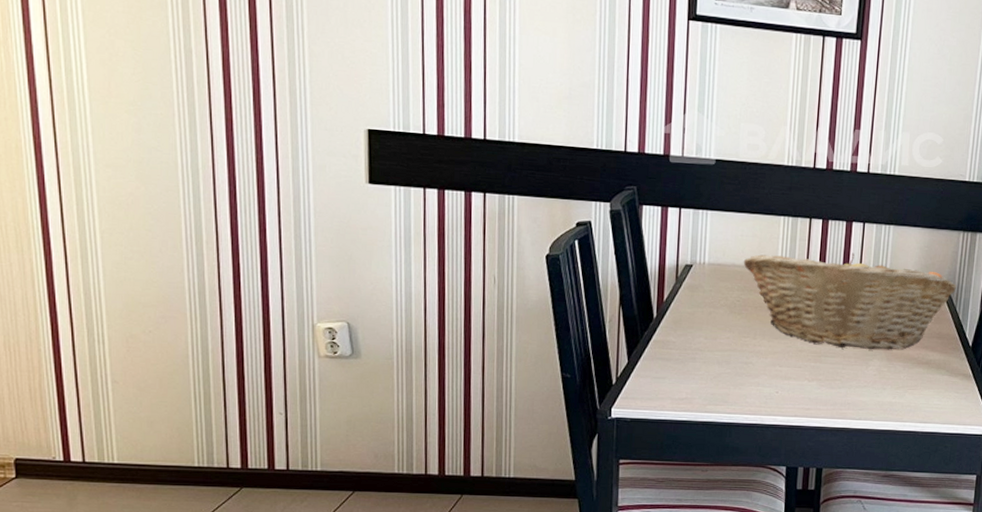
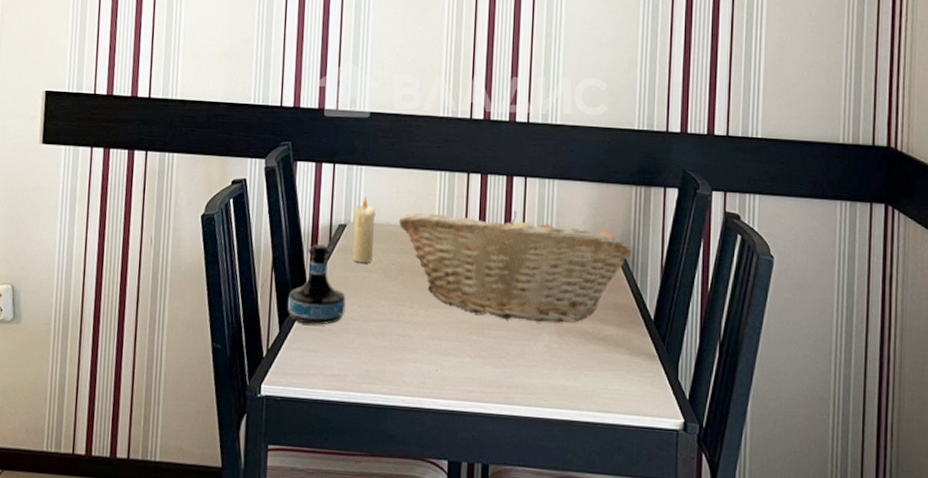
tequila bottle: none [635,283,692,355] -> present [287,244,346,325]
candle: none [698,239,722,300] -> present [352,196,376,263]

